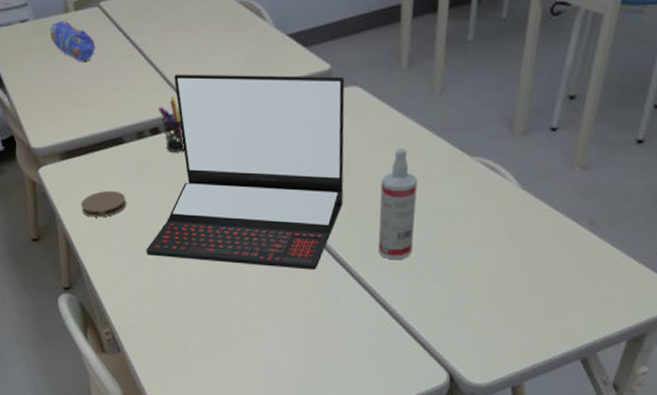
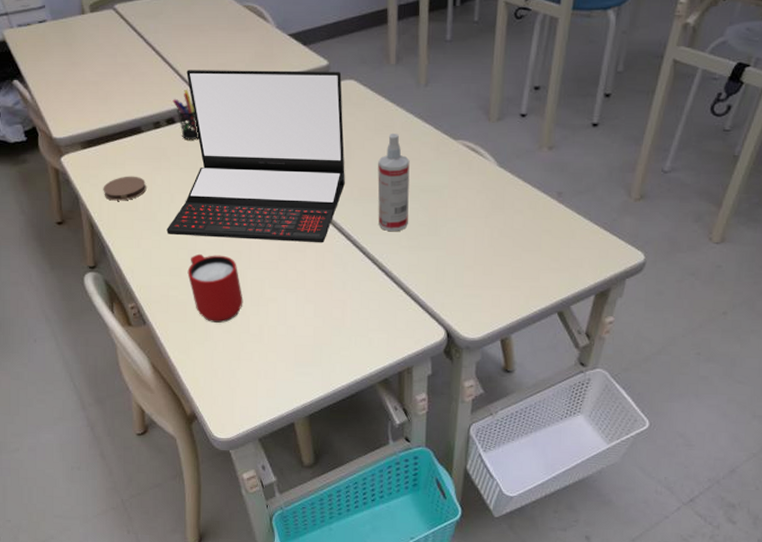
pencil case: present [50,20,95,61] -> none [68,21,112,58]
mug: none [166,277,225,354] -> present [187,253,243,323]

